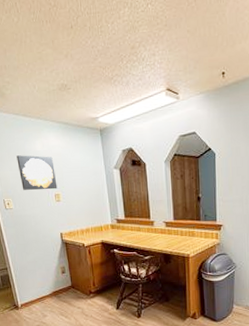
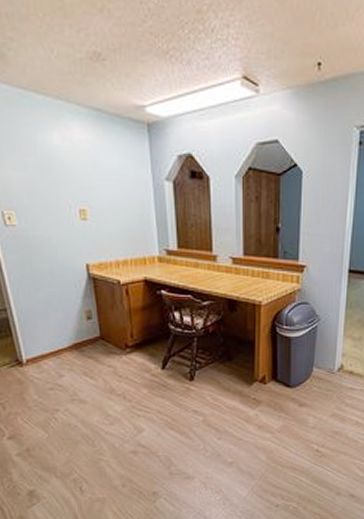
wall art: present [16,155,57,190] -> none [23,149,83,203]

